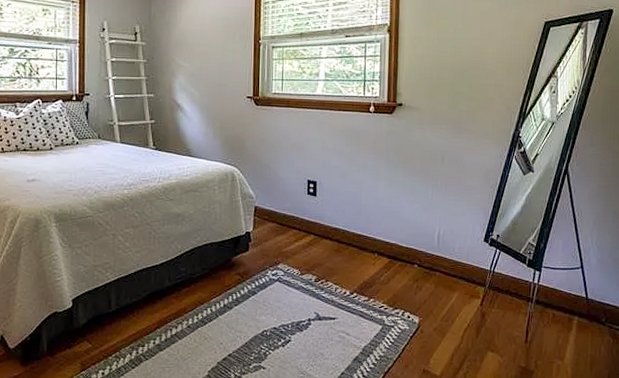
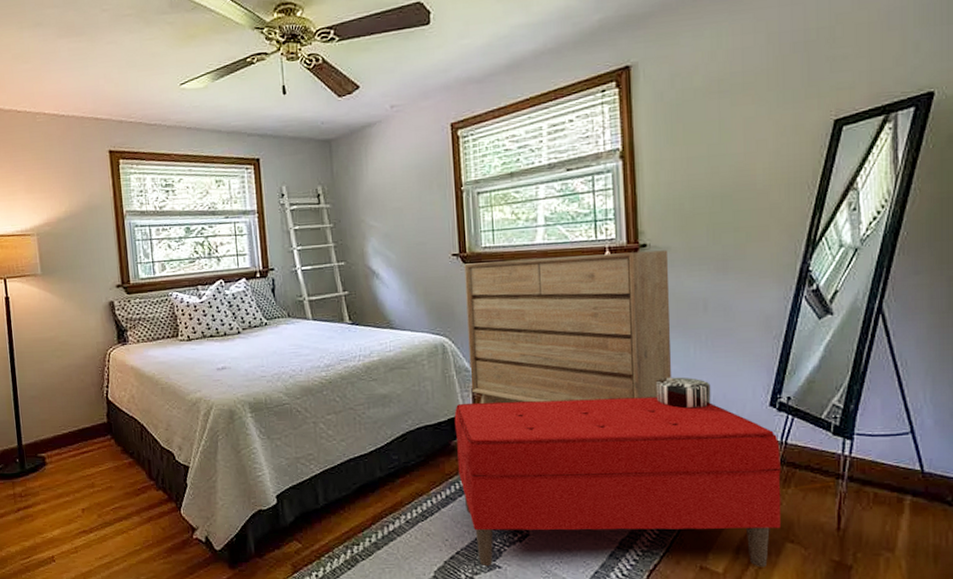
bench: none [236,225,489,371] -> present [454,396,782,568]
dresser: none [254,106,418,230] -> present [464,250,672,404]
decorative box: none [400,213,442,240] -> present [655,377,711,409]

